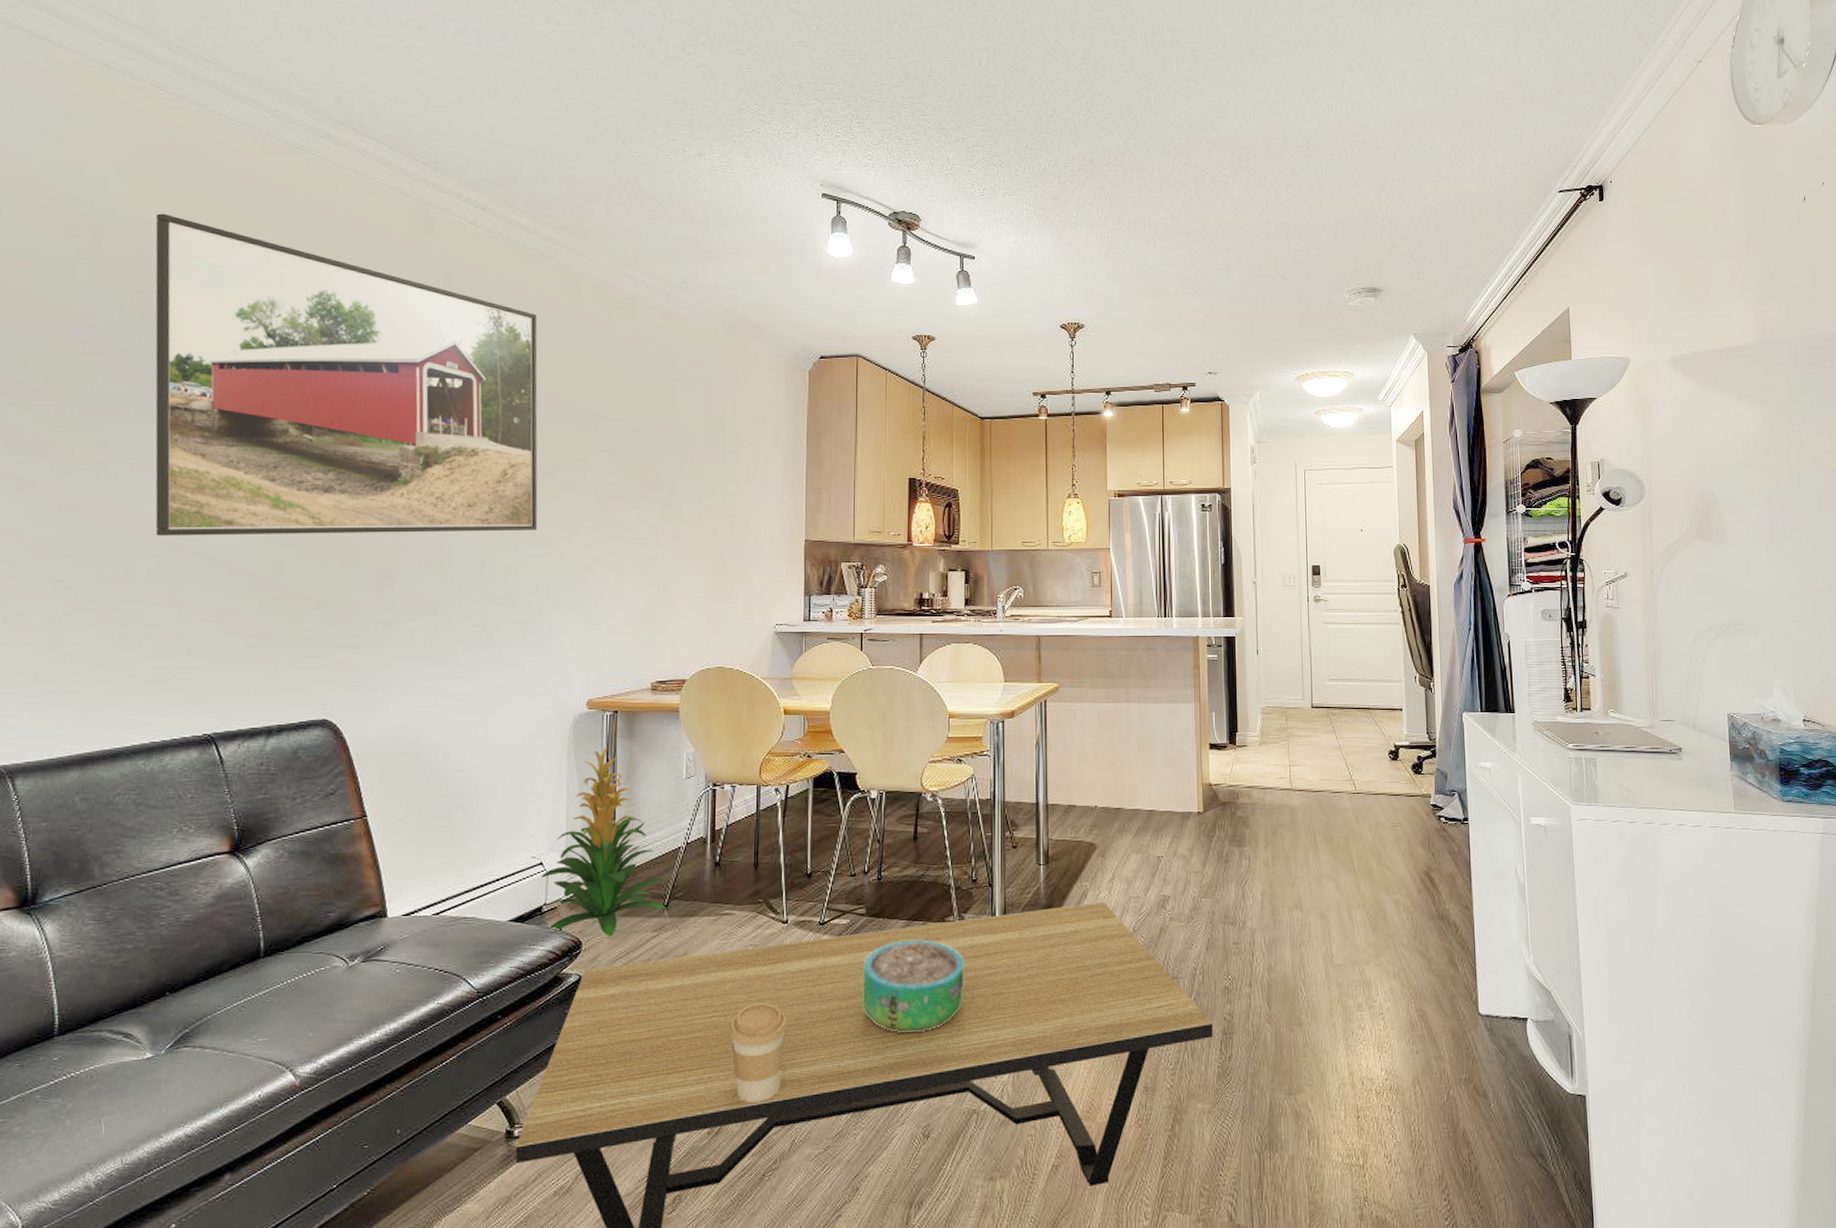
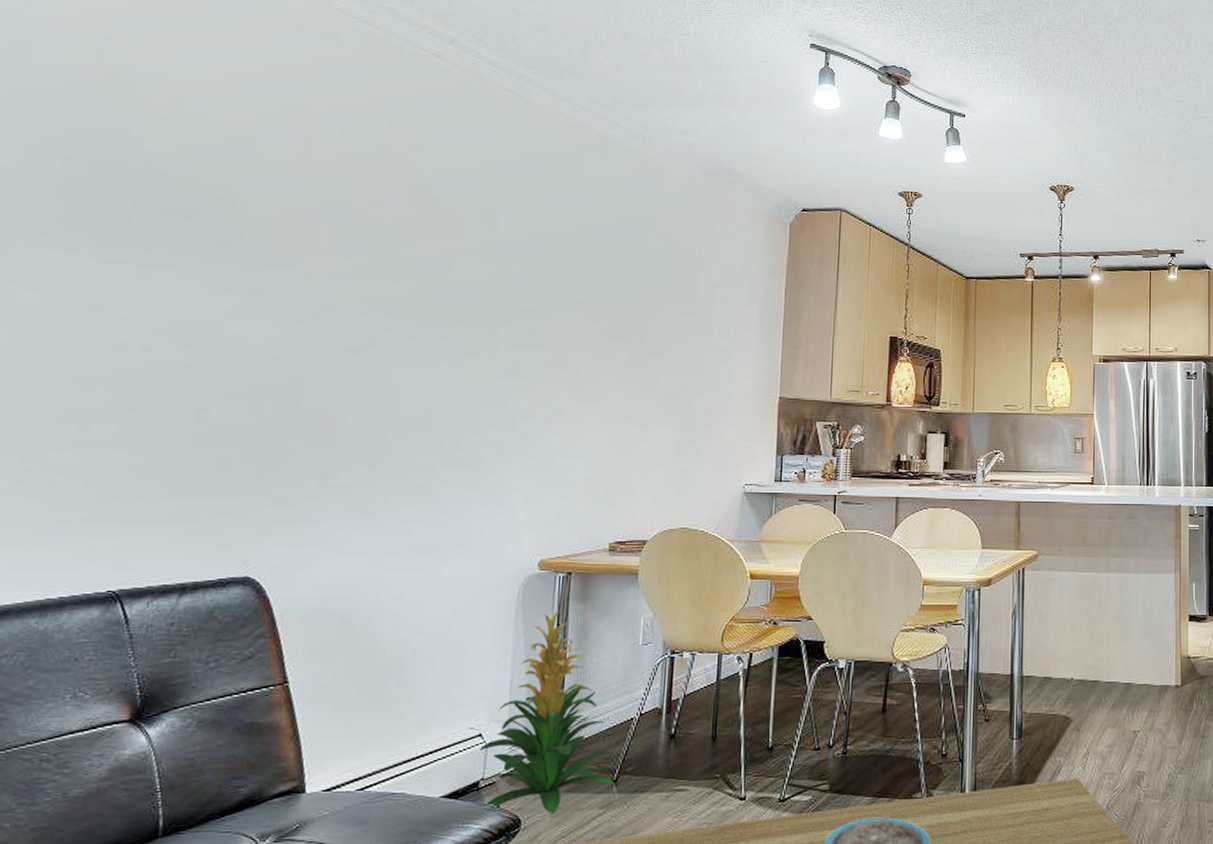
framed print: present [155,213,538,536] -> none [66,30,504,380]

